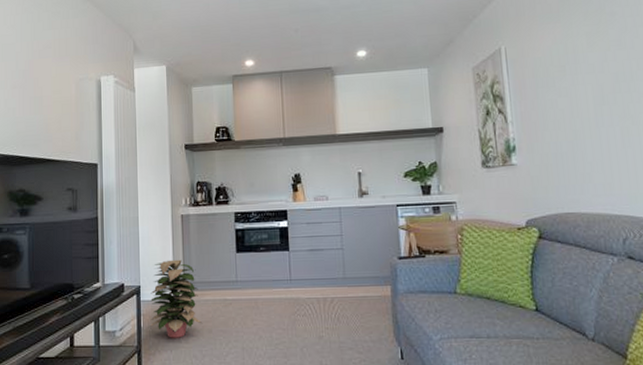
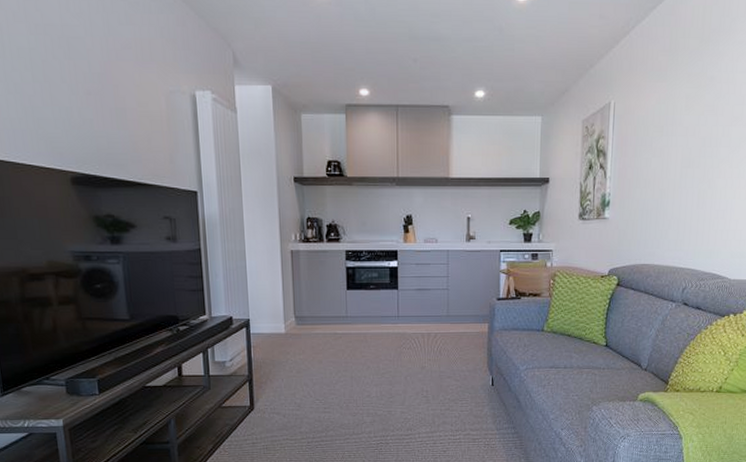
decorative plant: present [149,259,203,338] -> none [260,294,314,368]

